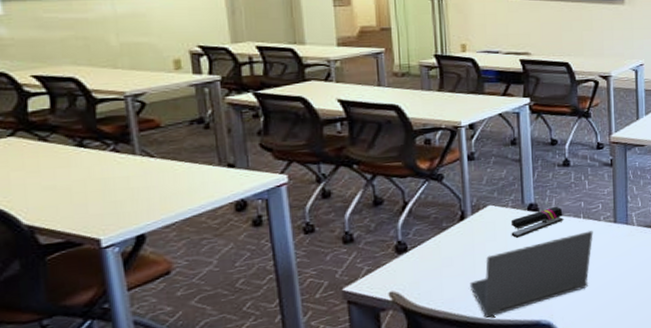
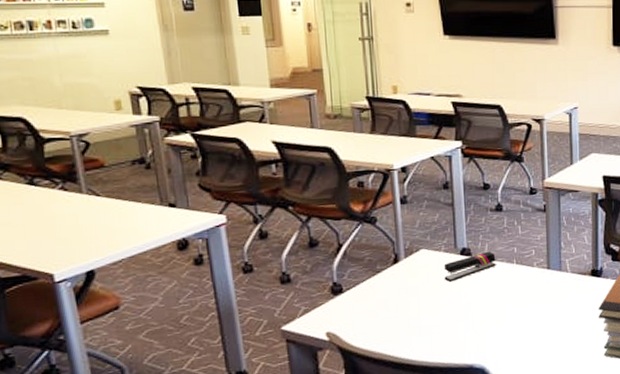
laptop computer: present [469,231,593,318] -> none [404,276,526,360]

